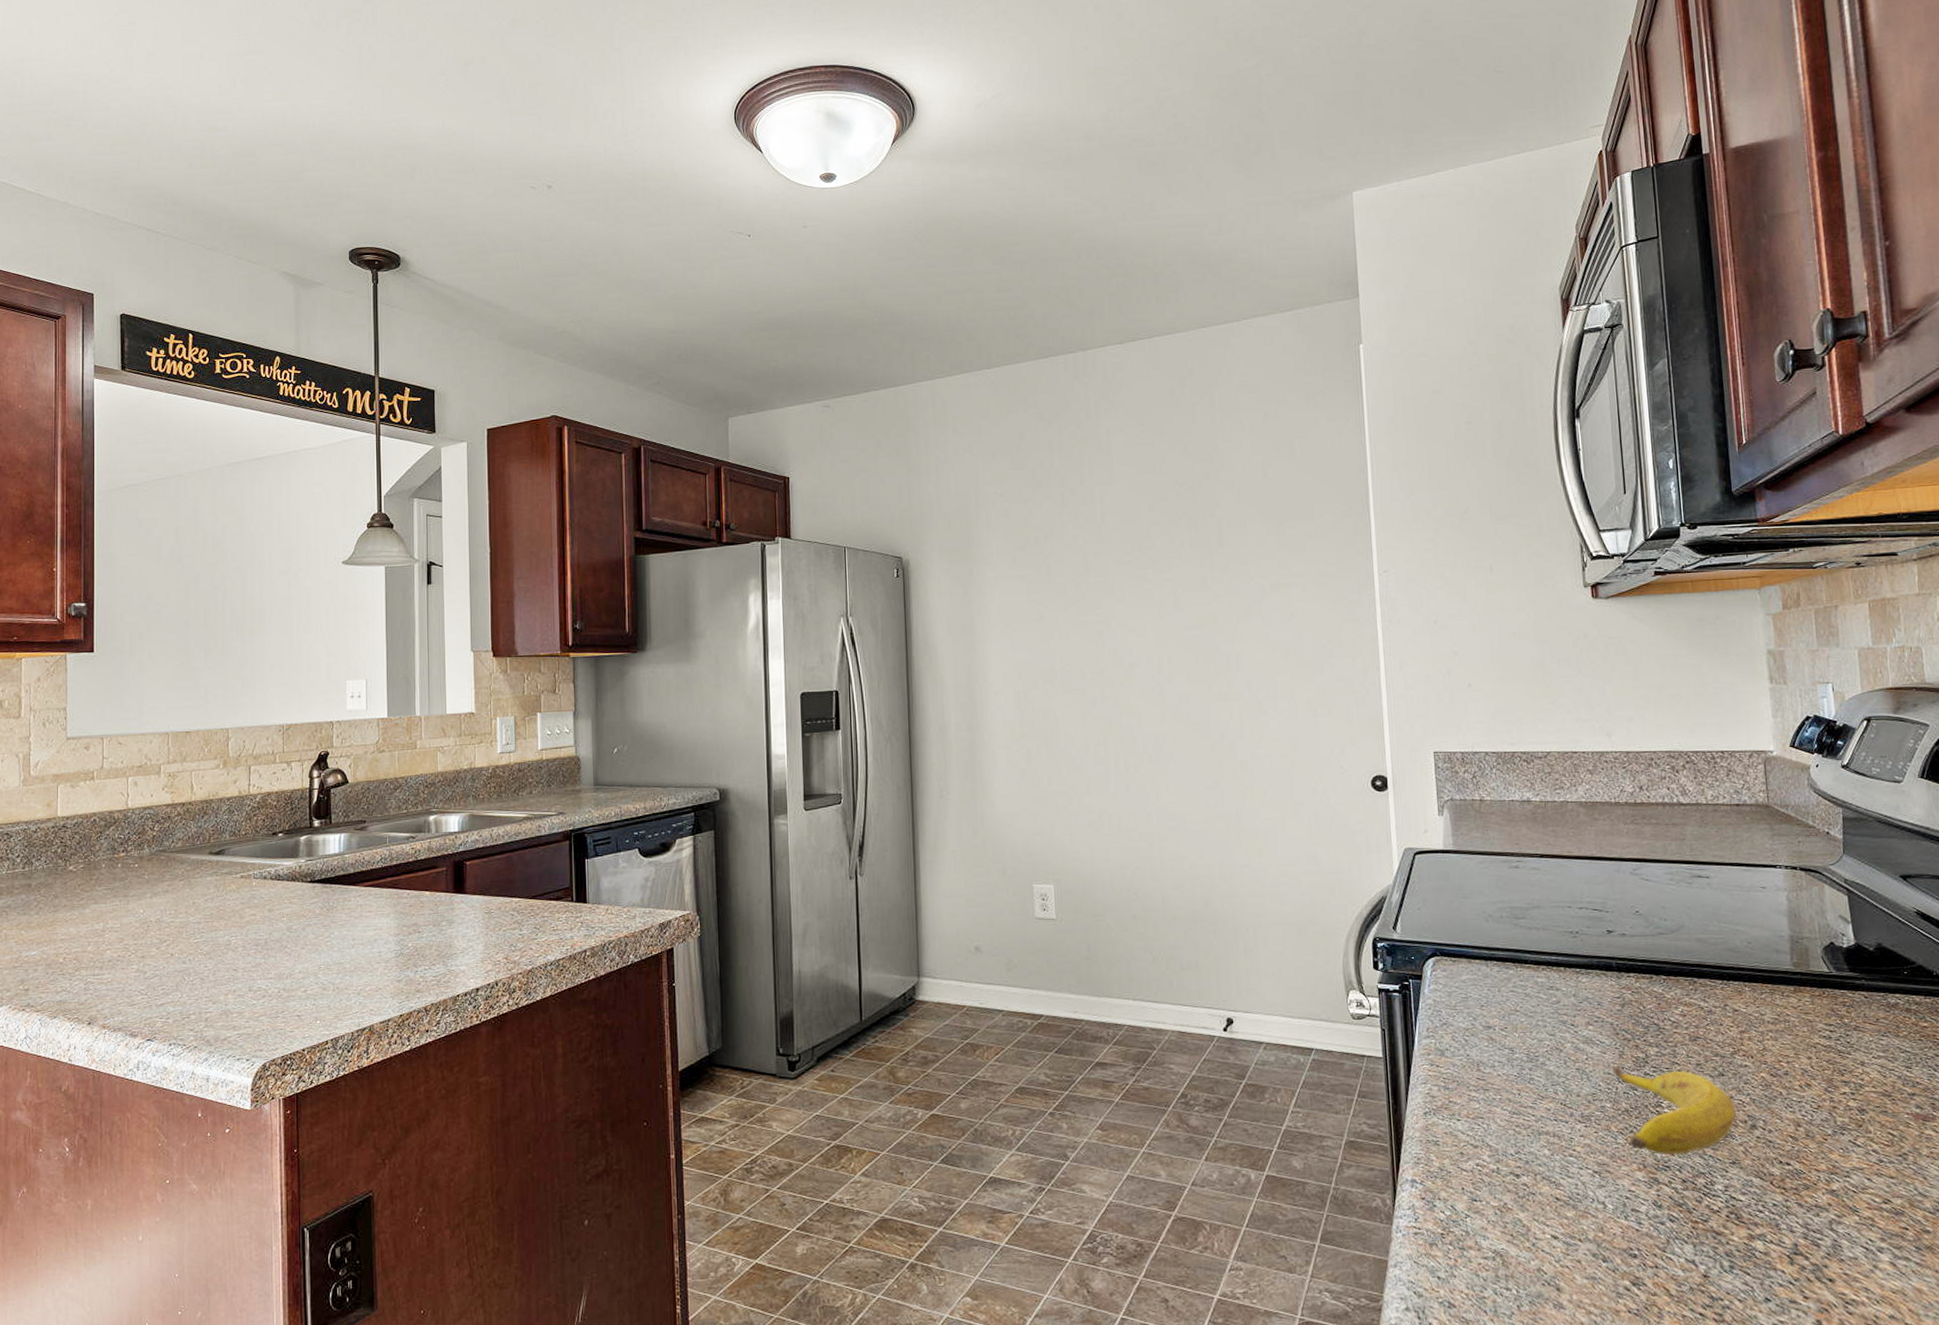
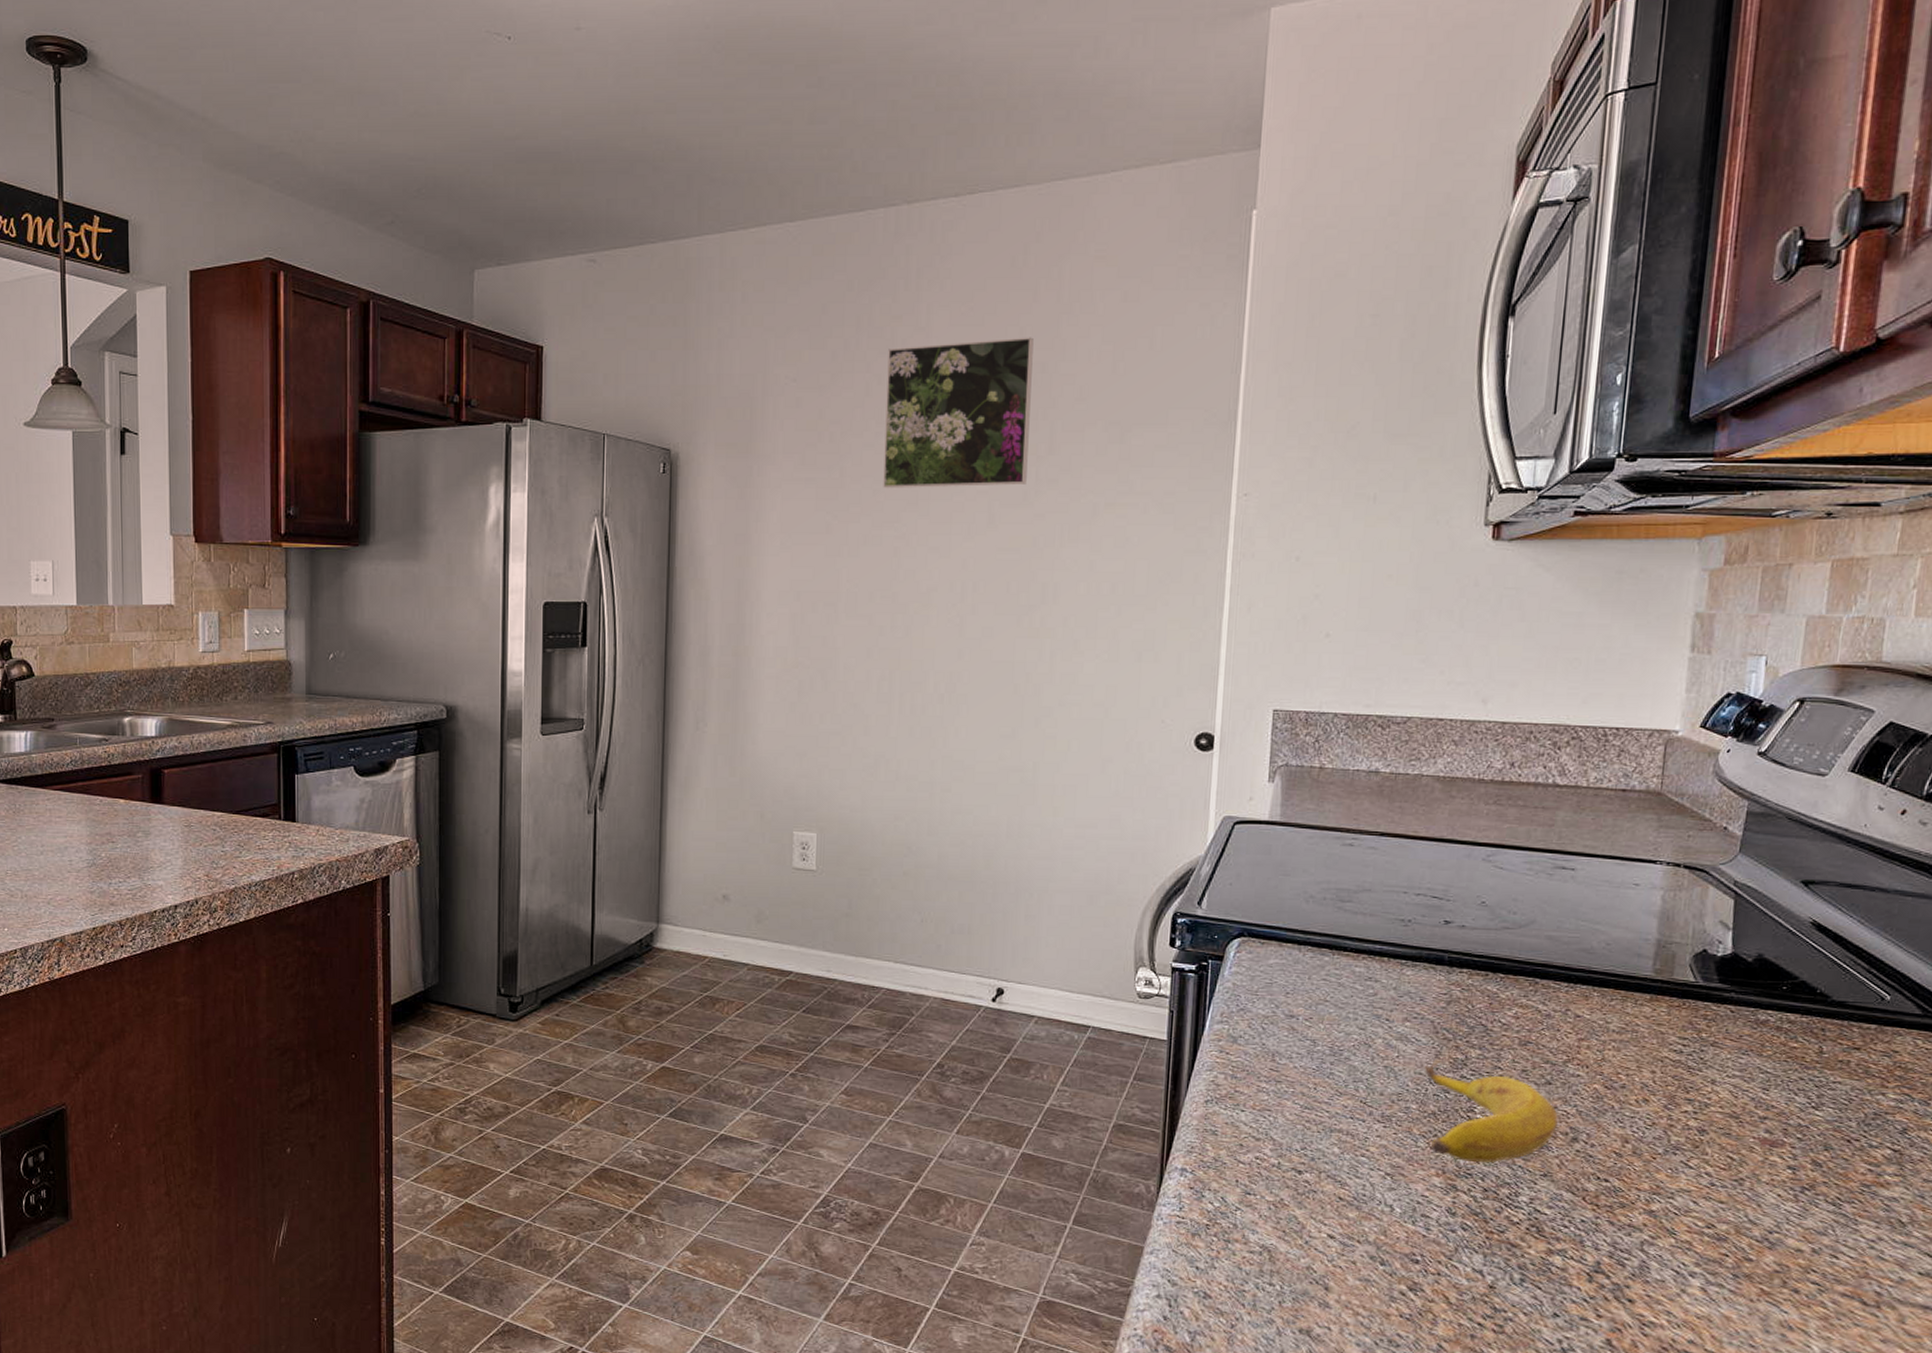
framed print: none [1077,452,1203,580] -> present [883,337,1034,488]

